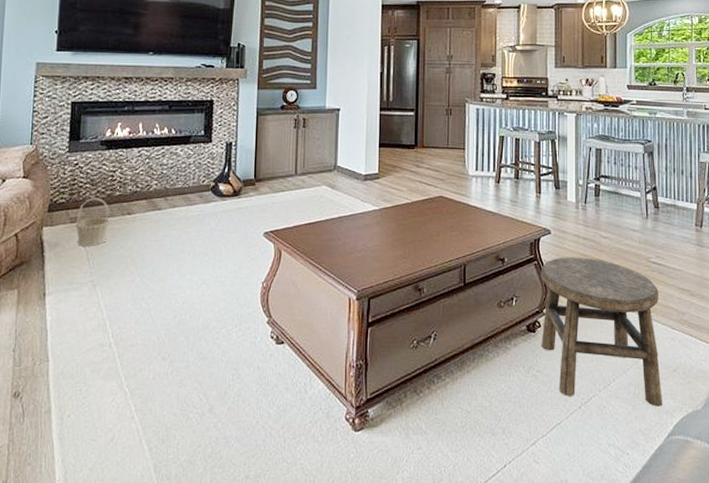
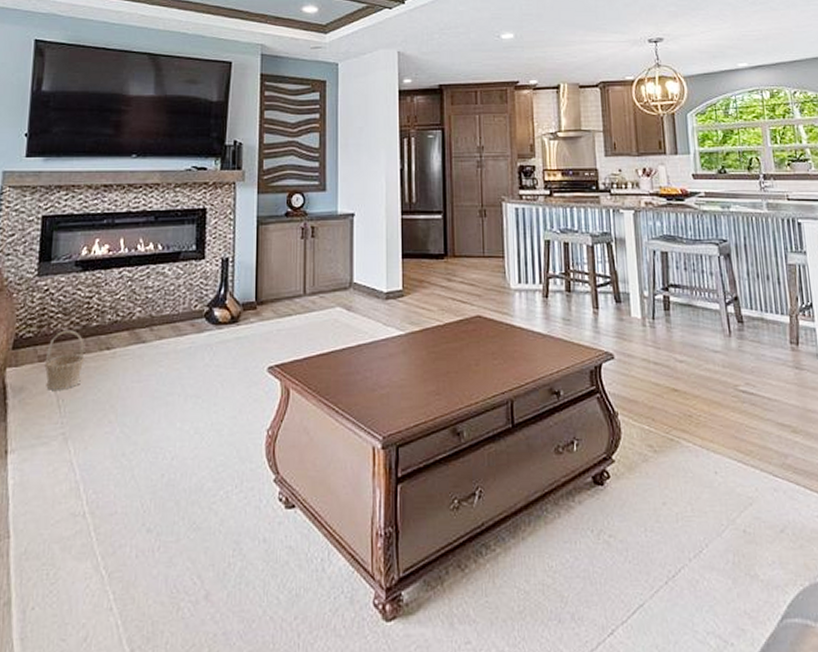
stool: present [541,257,662,407] -> none [605,387,770,580]

